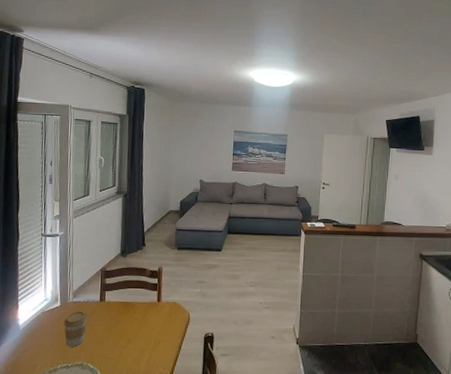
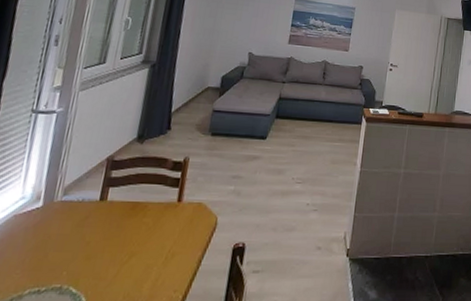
coffee cup: present [64,311,89,347] -> none [41,213,81,264]

